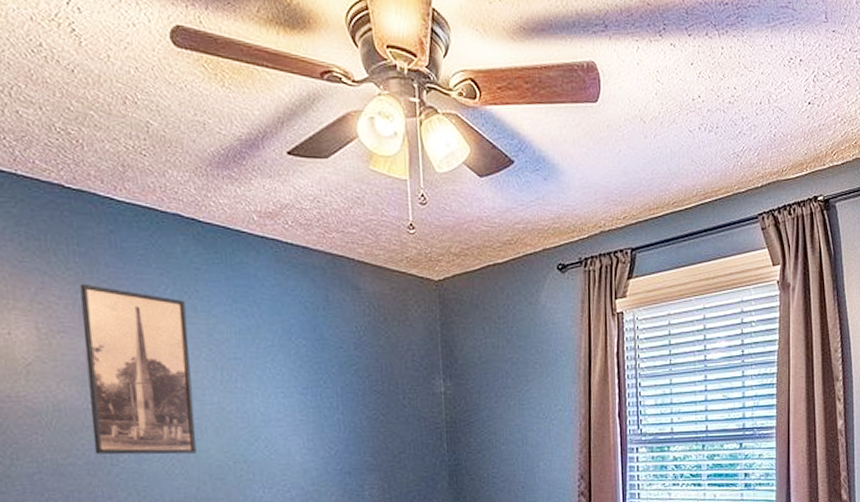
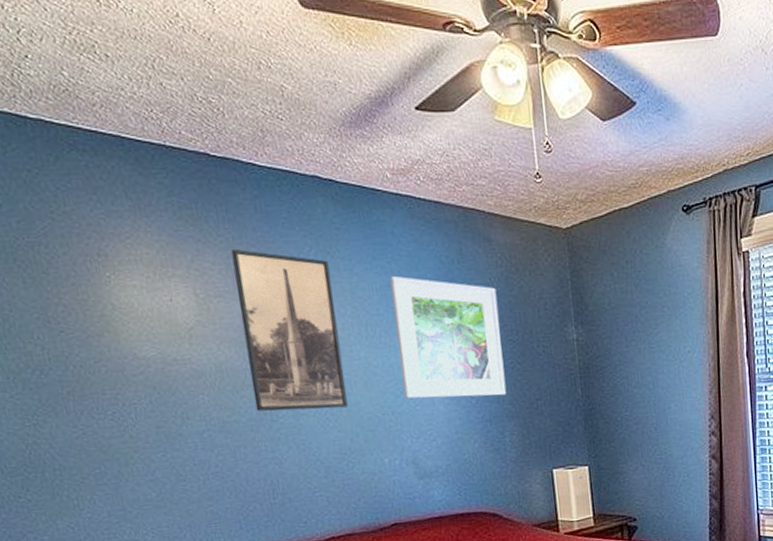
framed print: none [250,319,369,448] -> present [390,275,507,399]

